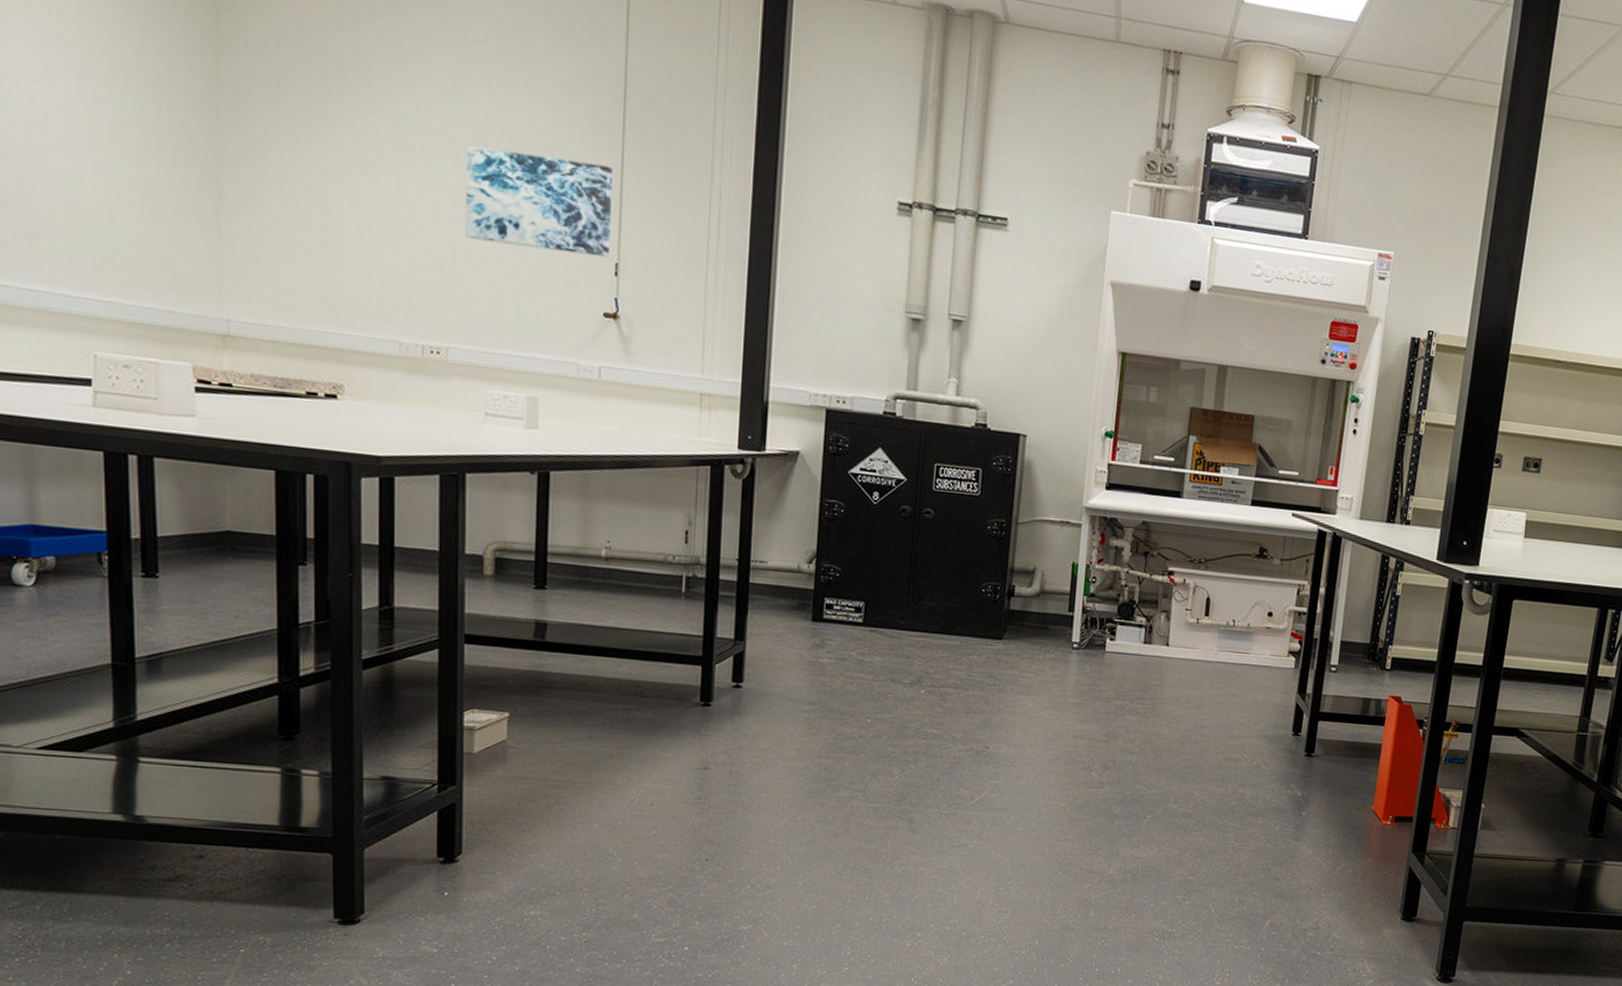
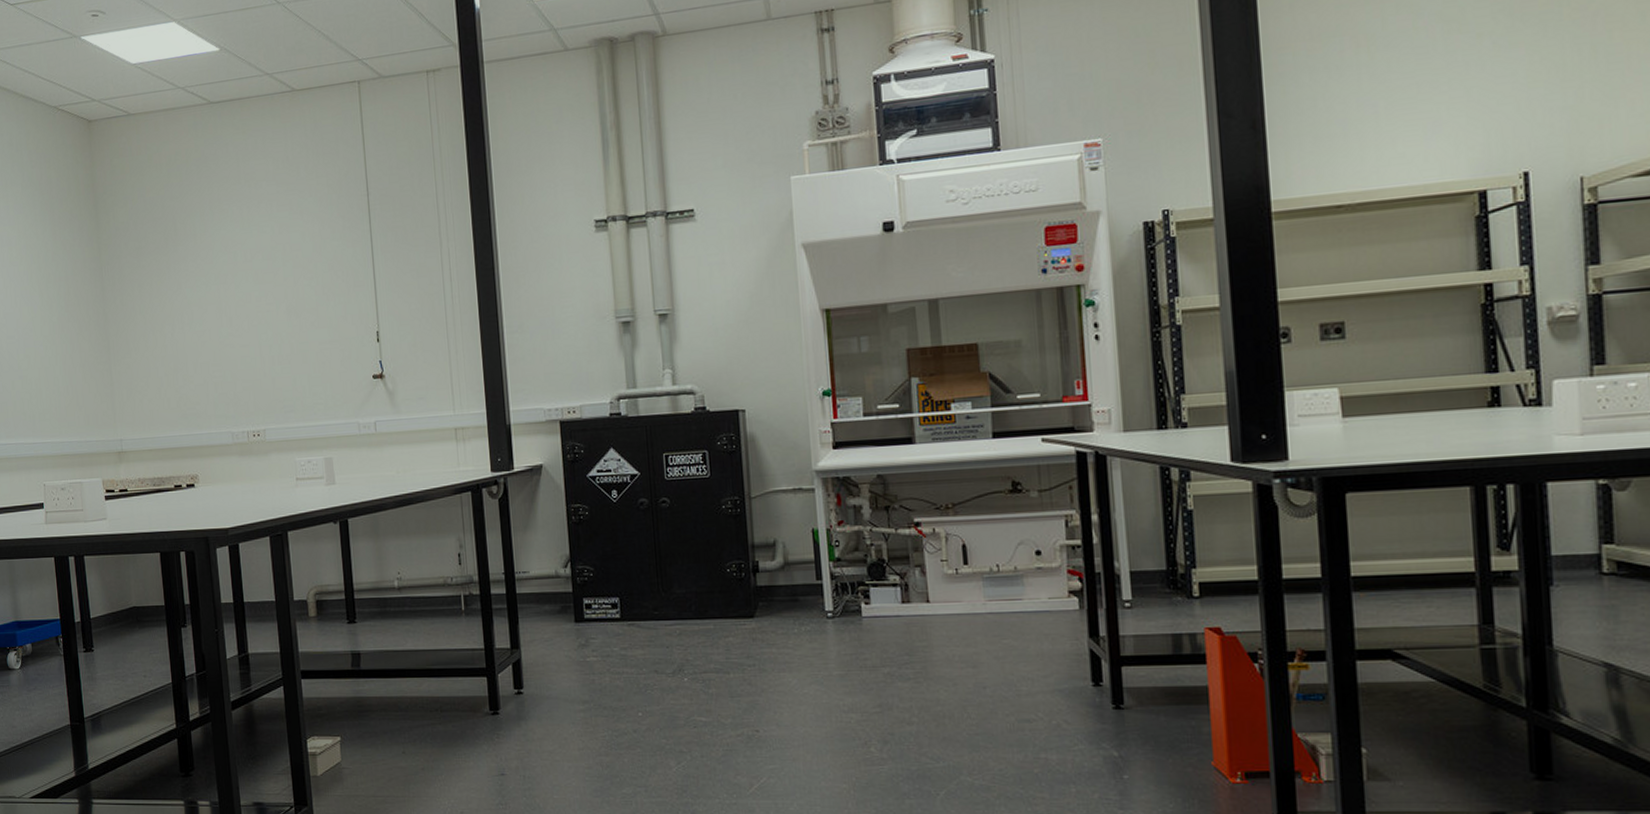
wall art: present [464,145,613,258] -> none [261,252,371,338]

